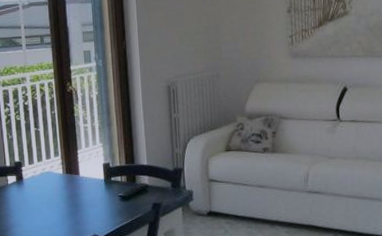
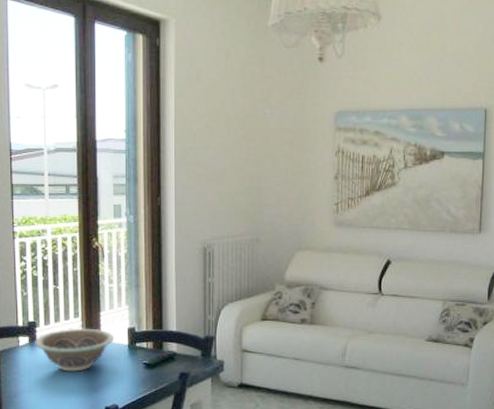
decorative bowl: none [21,165,92,206] -> present [35,328,115,372]

